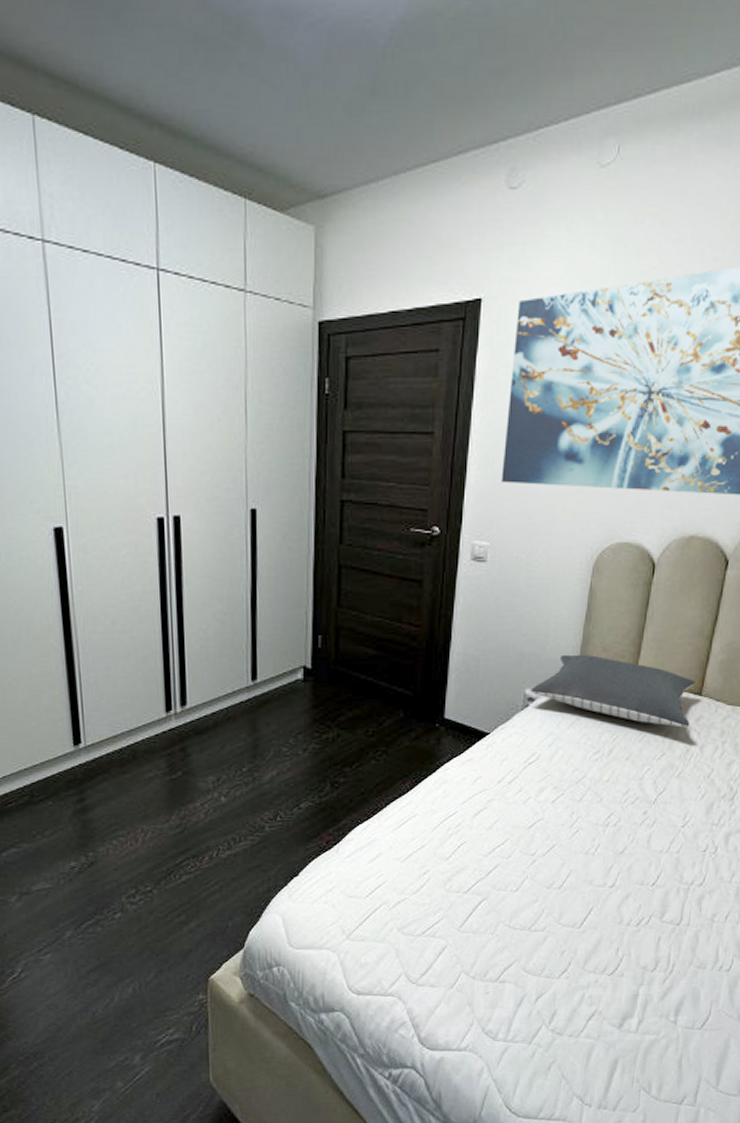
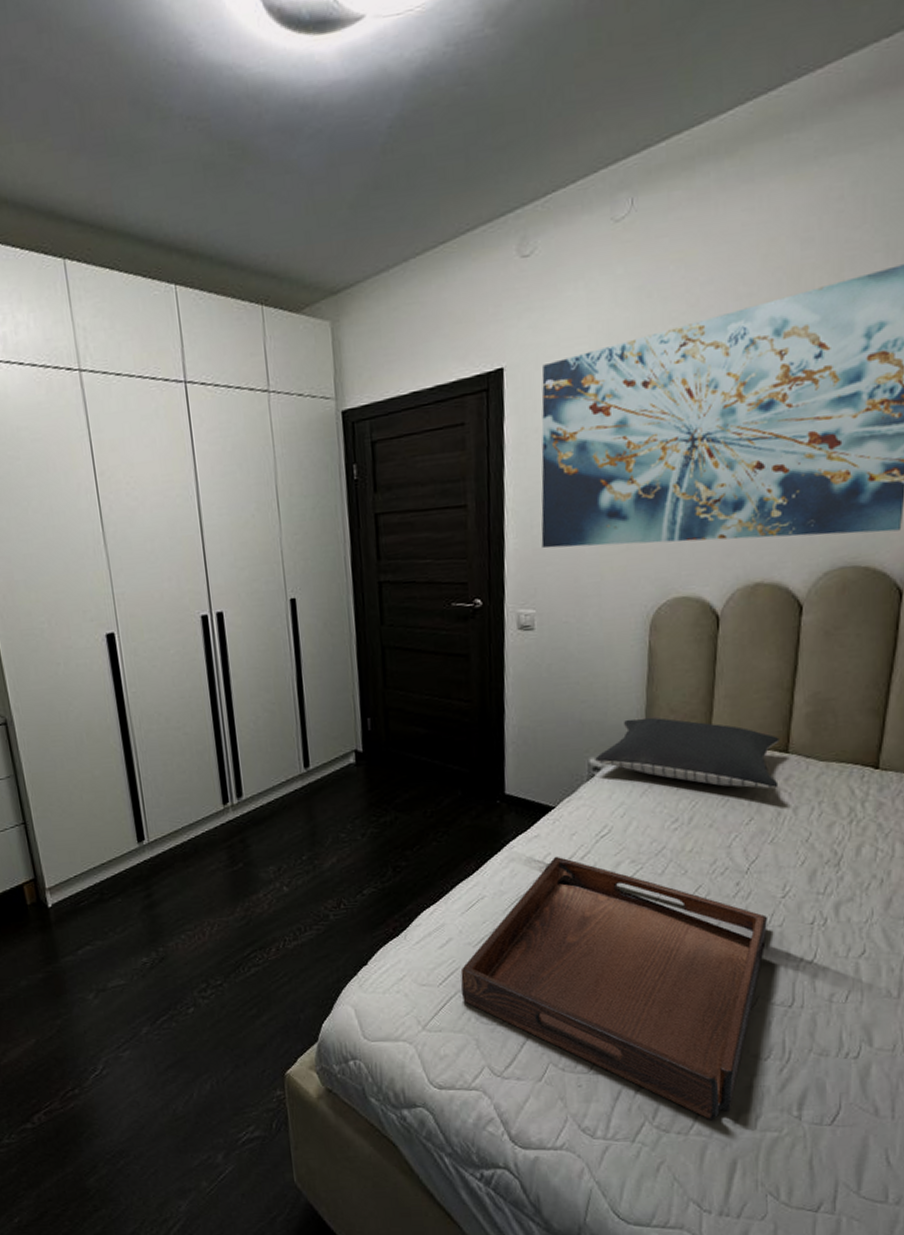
serving tray: none [387,779,667,1024] -> present [460,856,767,1119]

